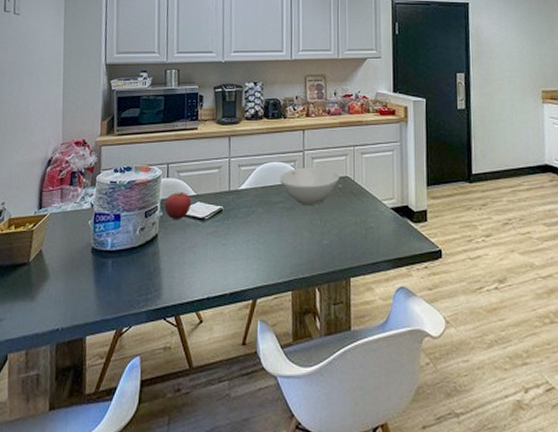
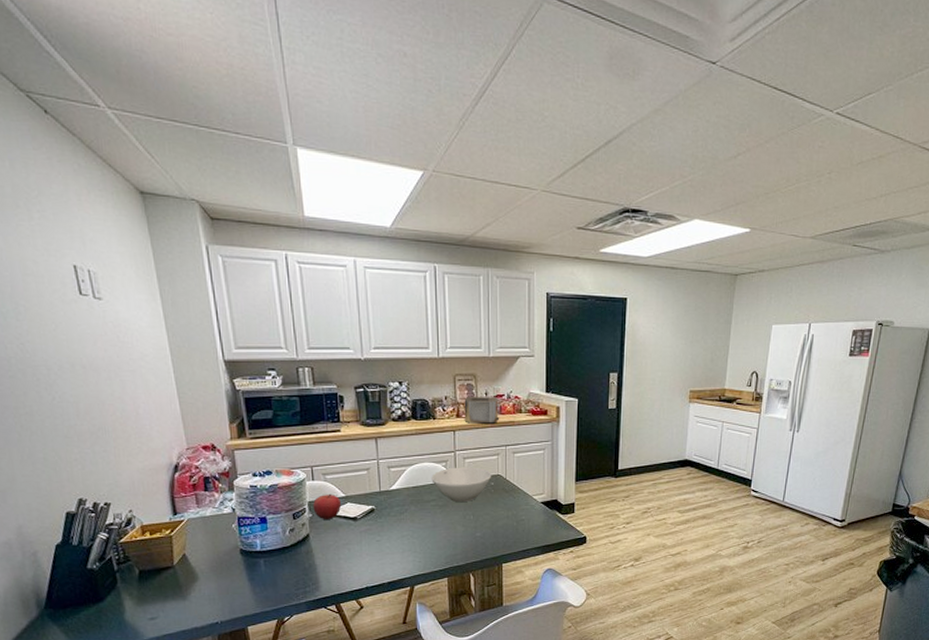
toaster: none [313,97,348,123] -> present [464,397,500,424]

